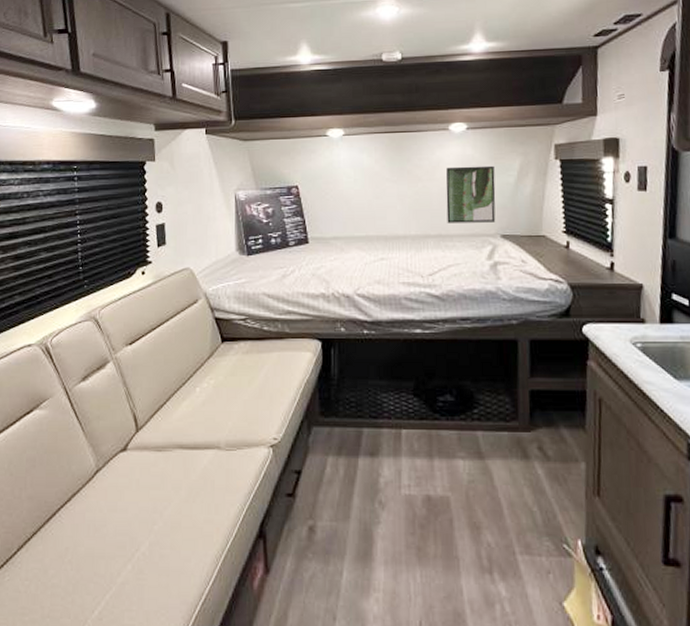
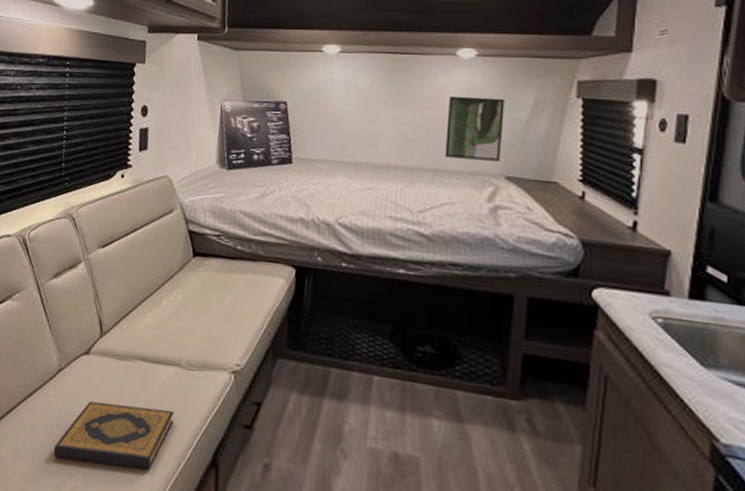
hardback book: none [99,492,218,557] -> present [53,401,174,470]

